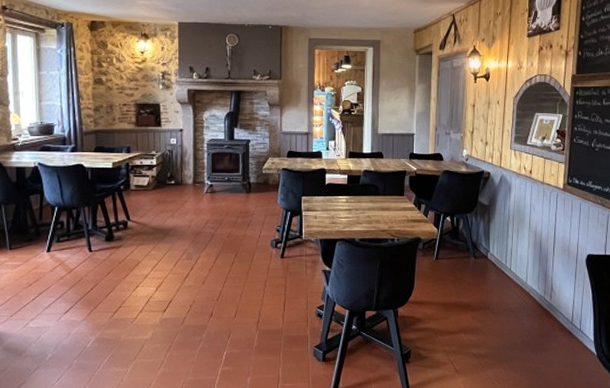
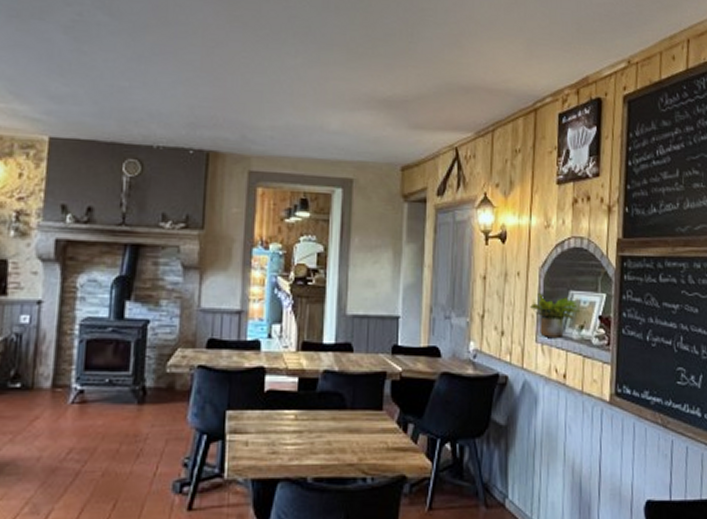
potted plant: none [507,115,542,147] -> present [530,293,580,339]

